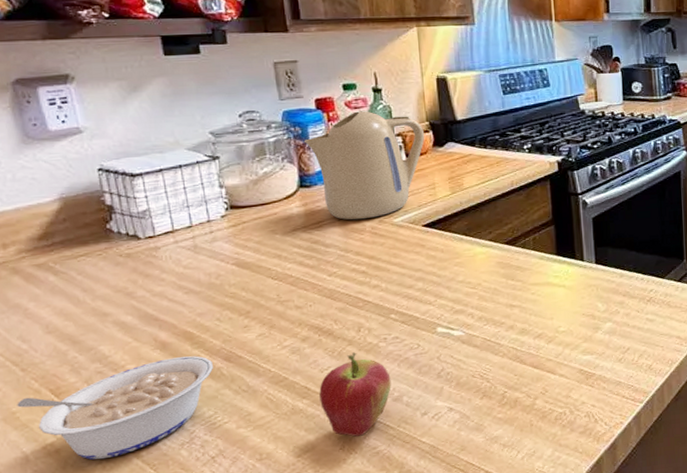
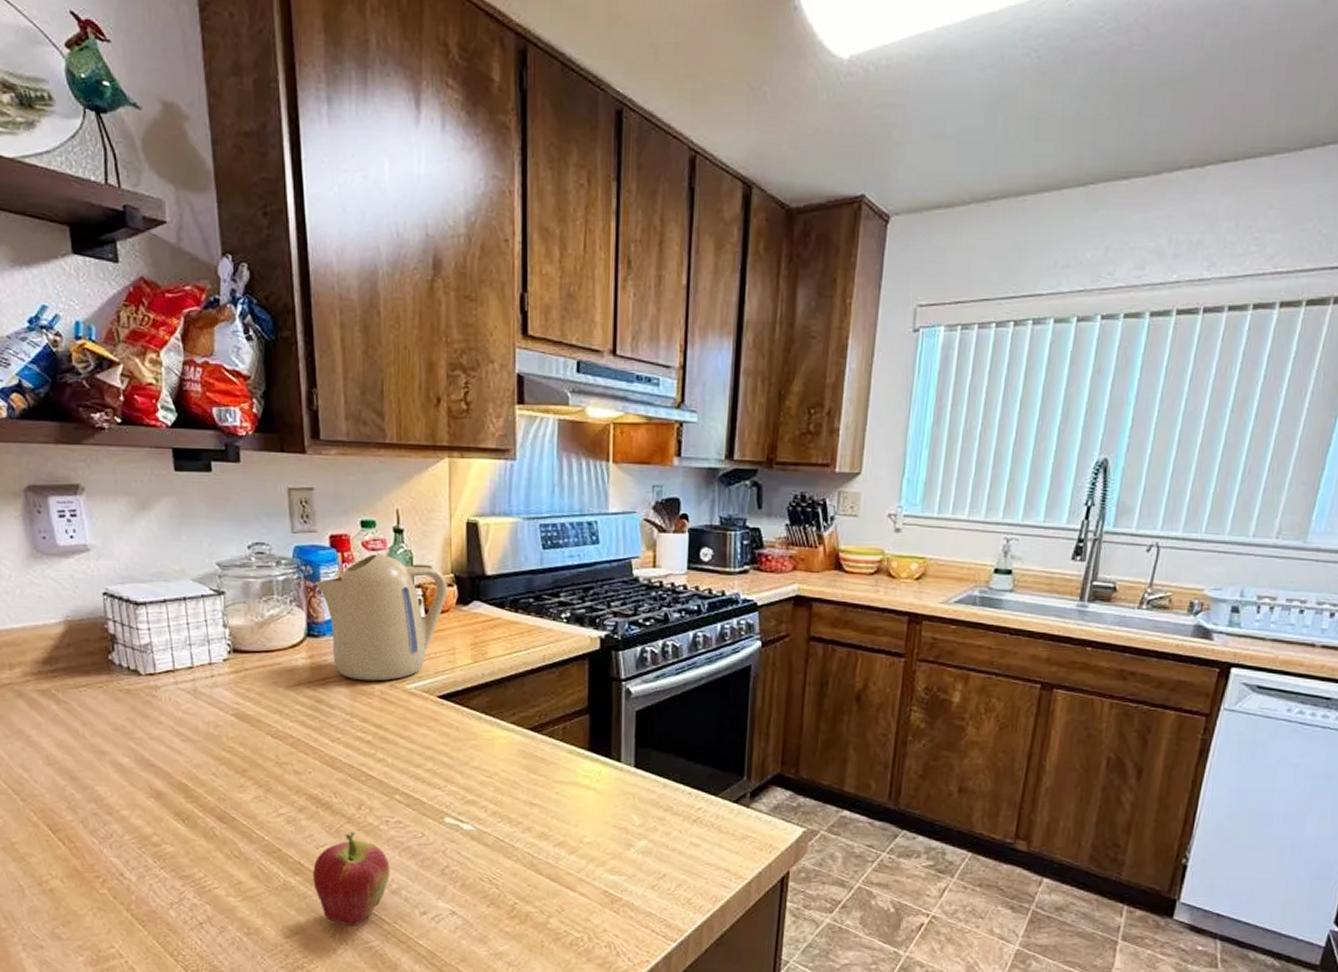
legume: present [17,356,213,460] -> none [16,809,206,906]

